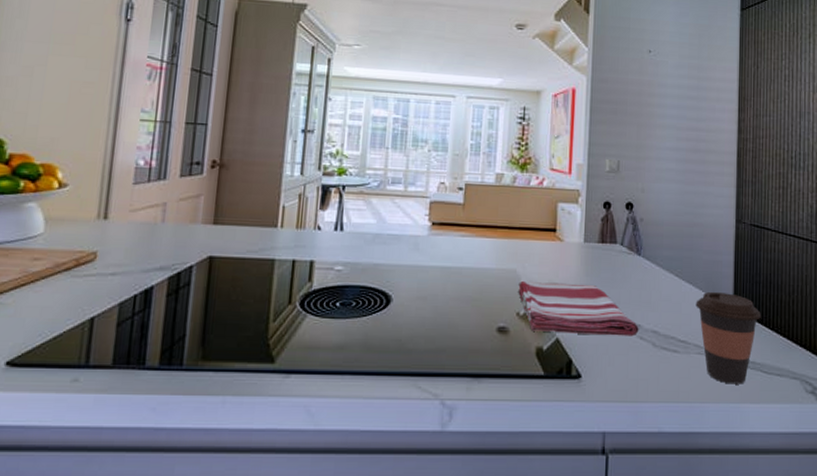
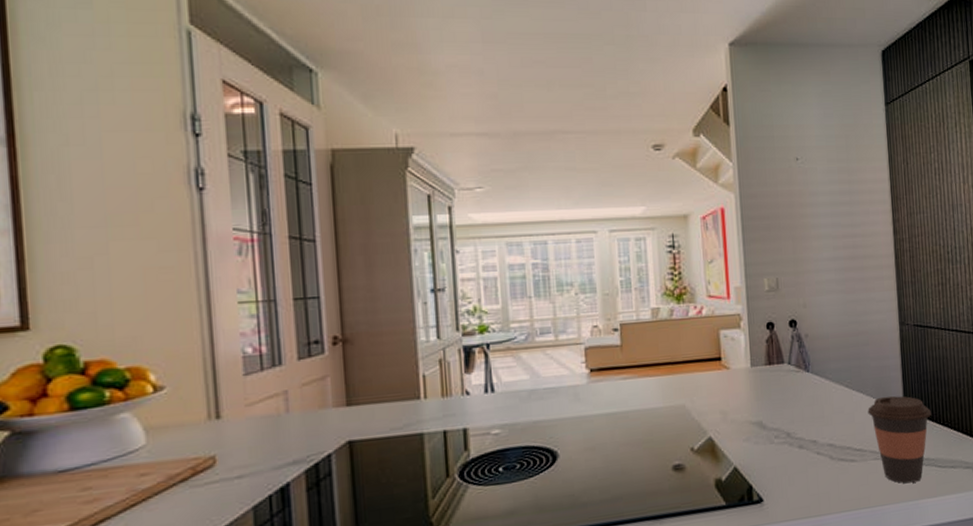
dish towel: present [518,279,639,337] -> none [689,409,815,464]

